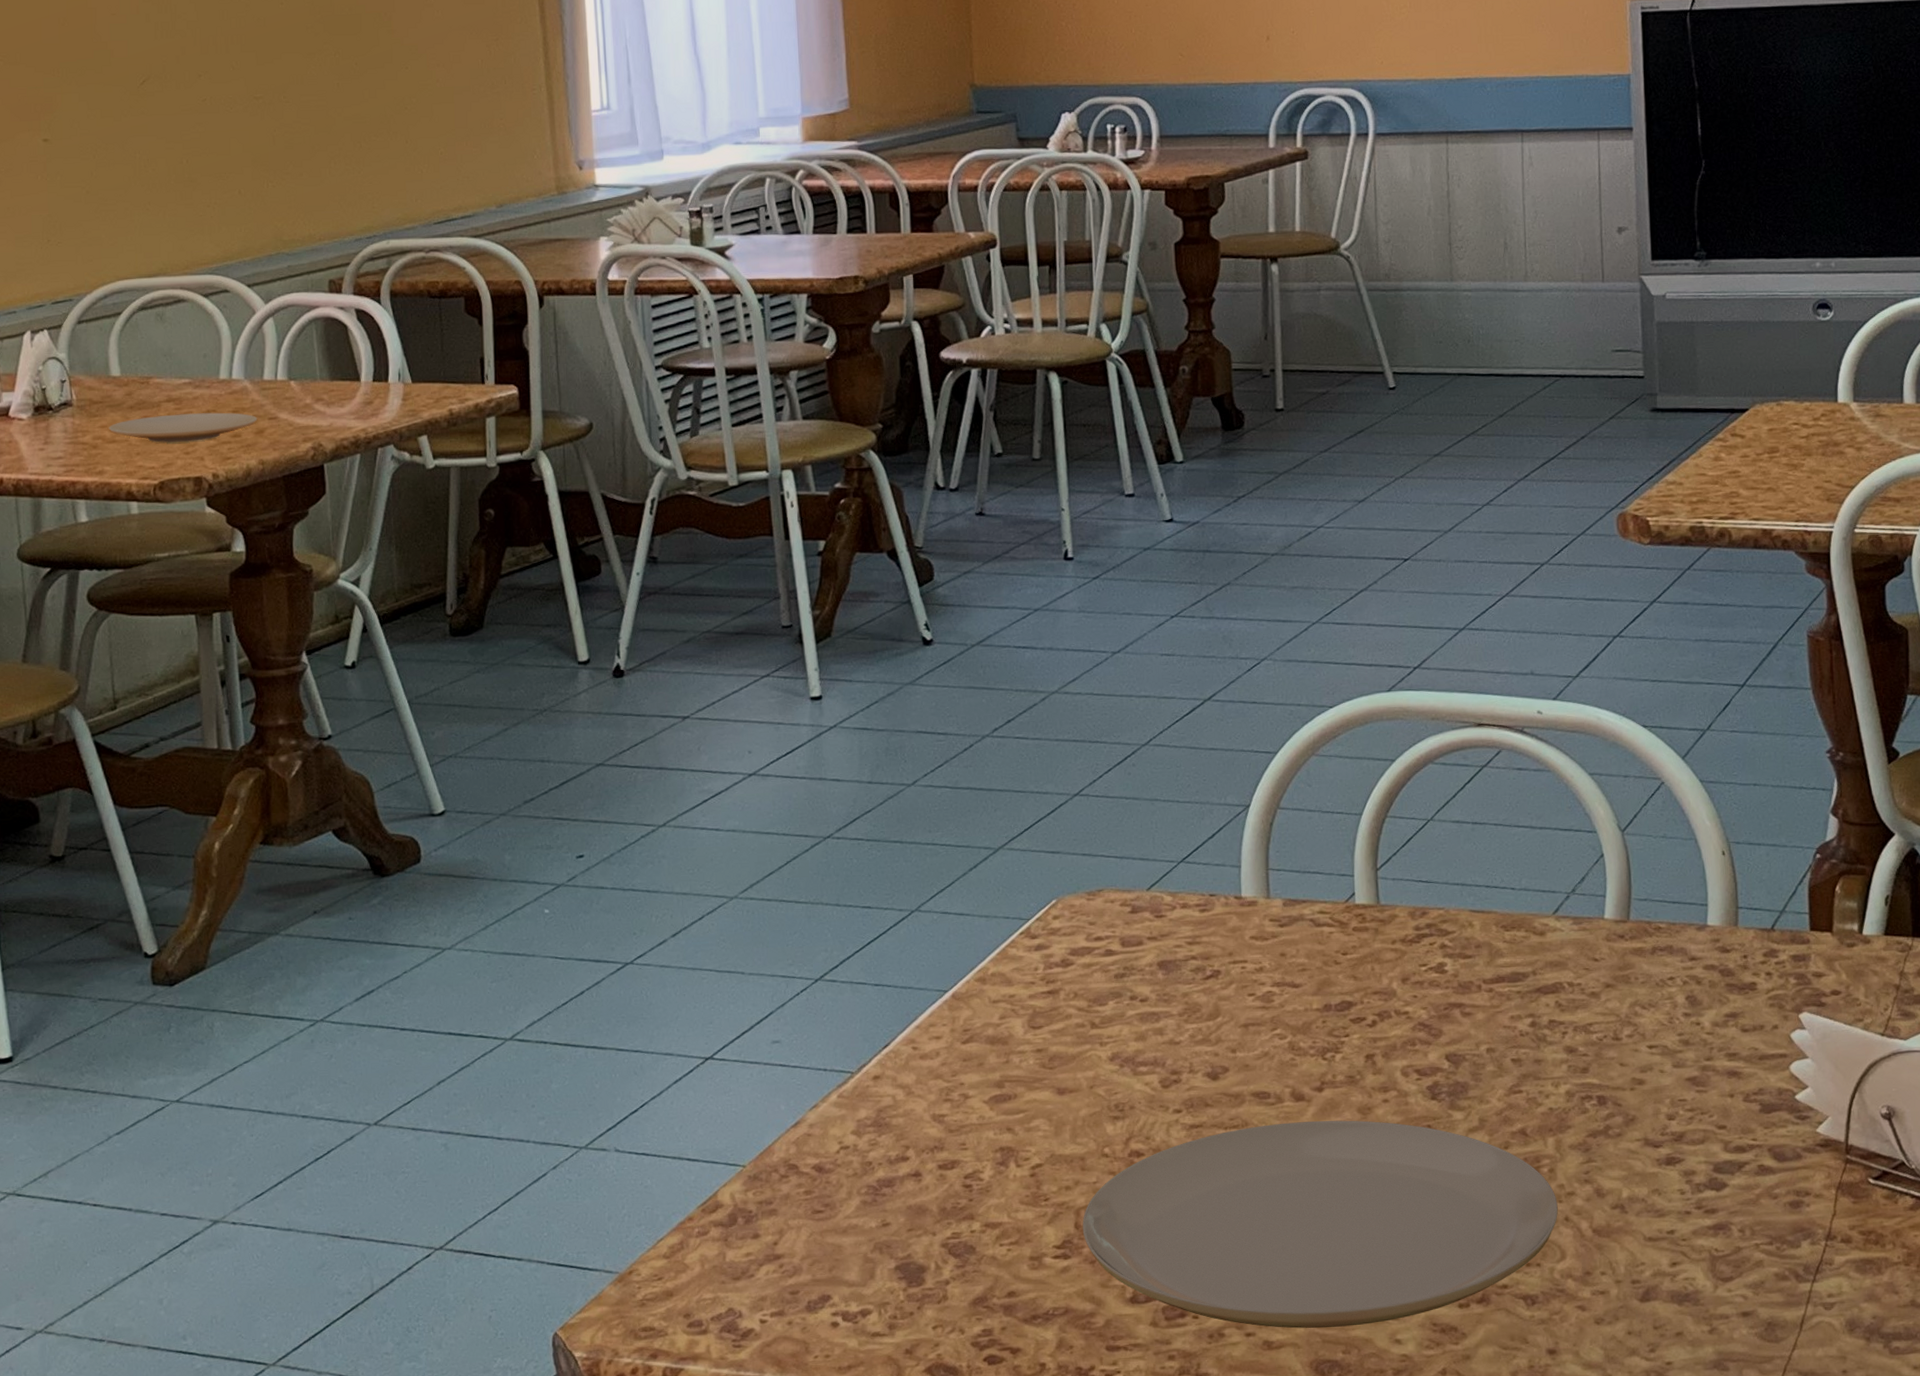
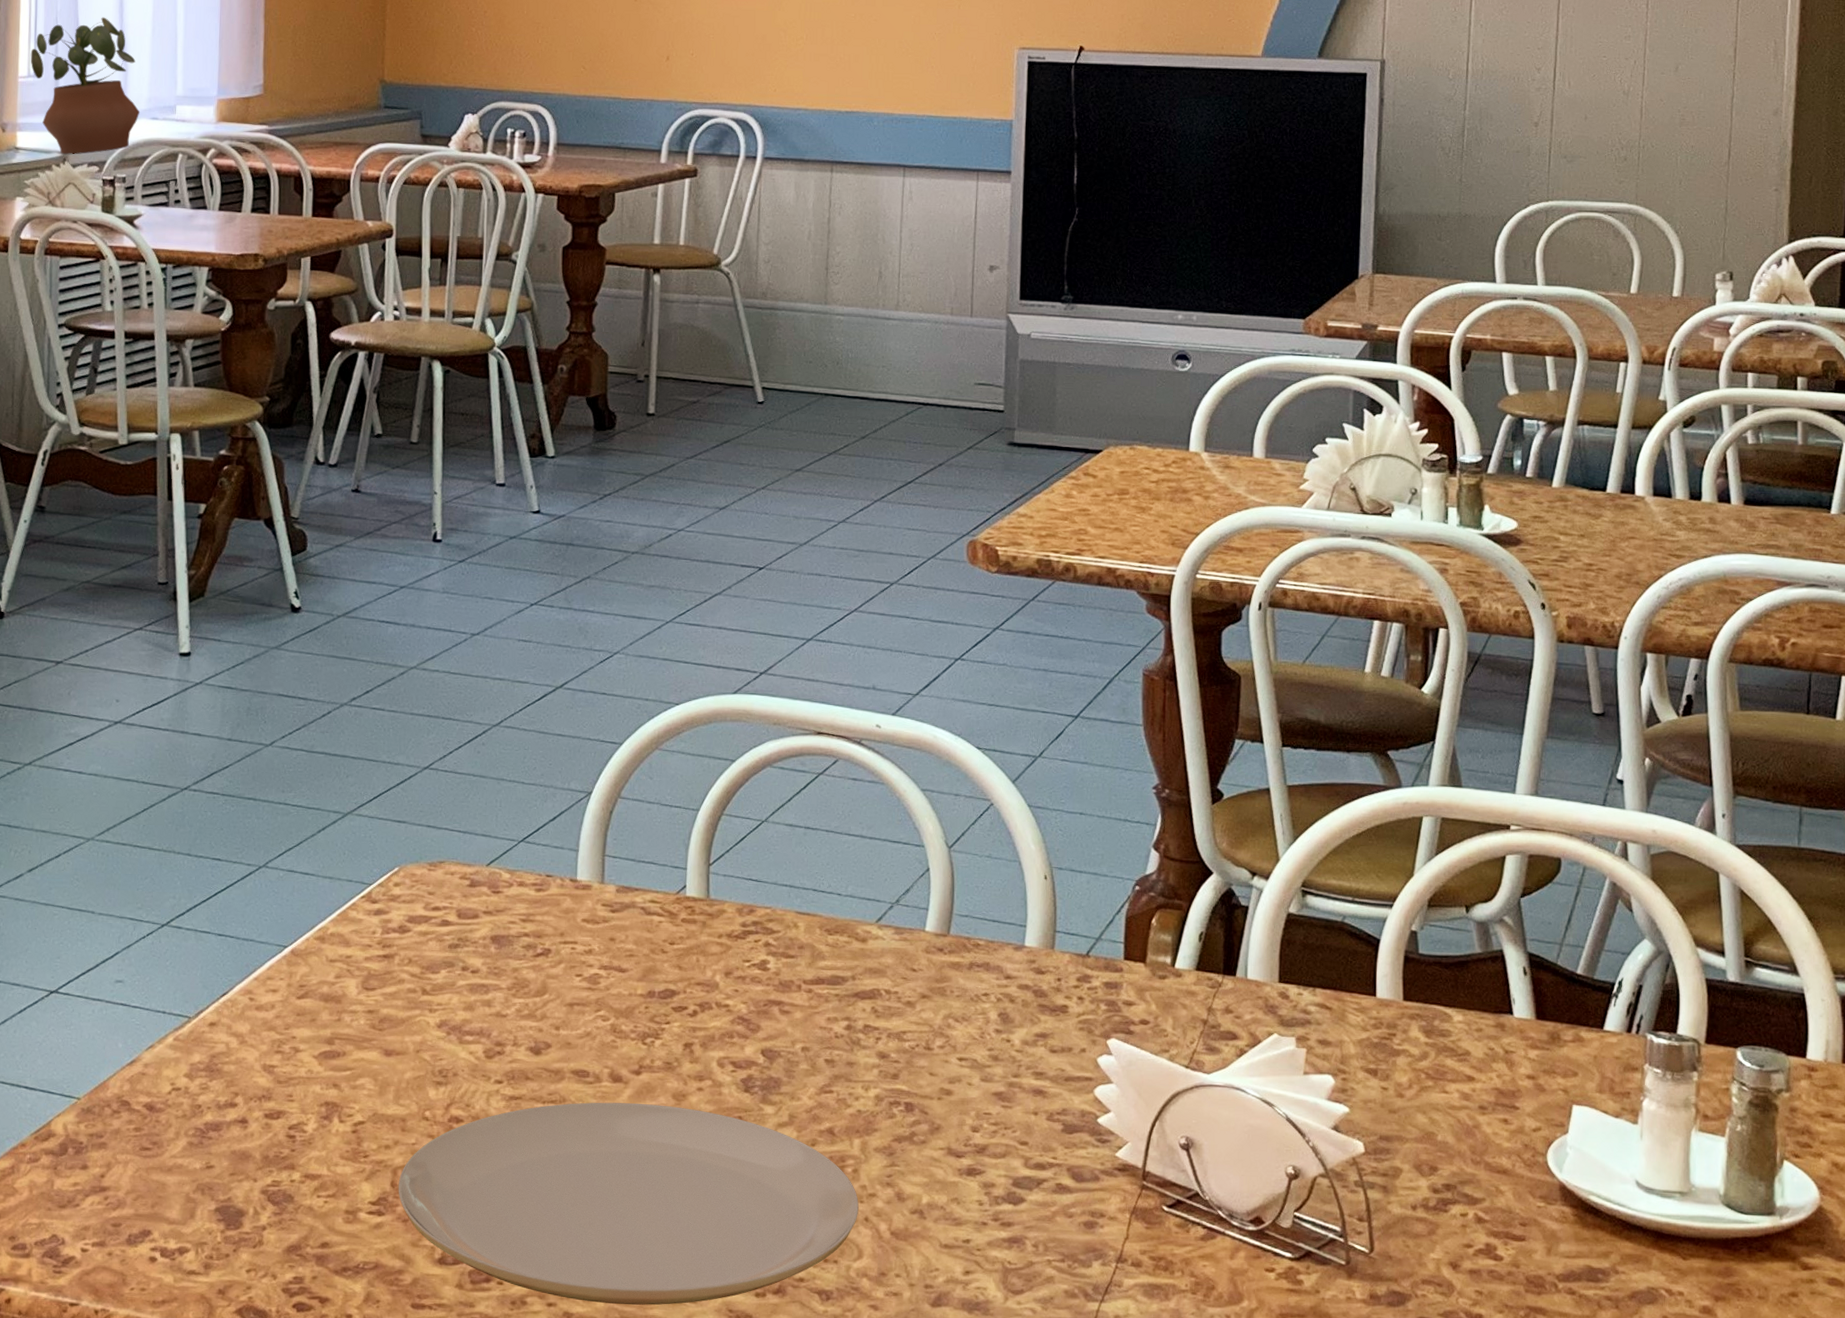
potted plant: none [602,41,722,189] -> present [30,17,140,155]

